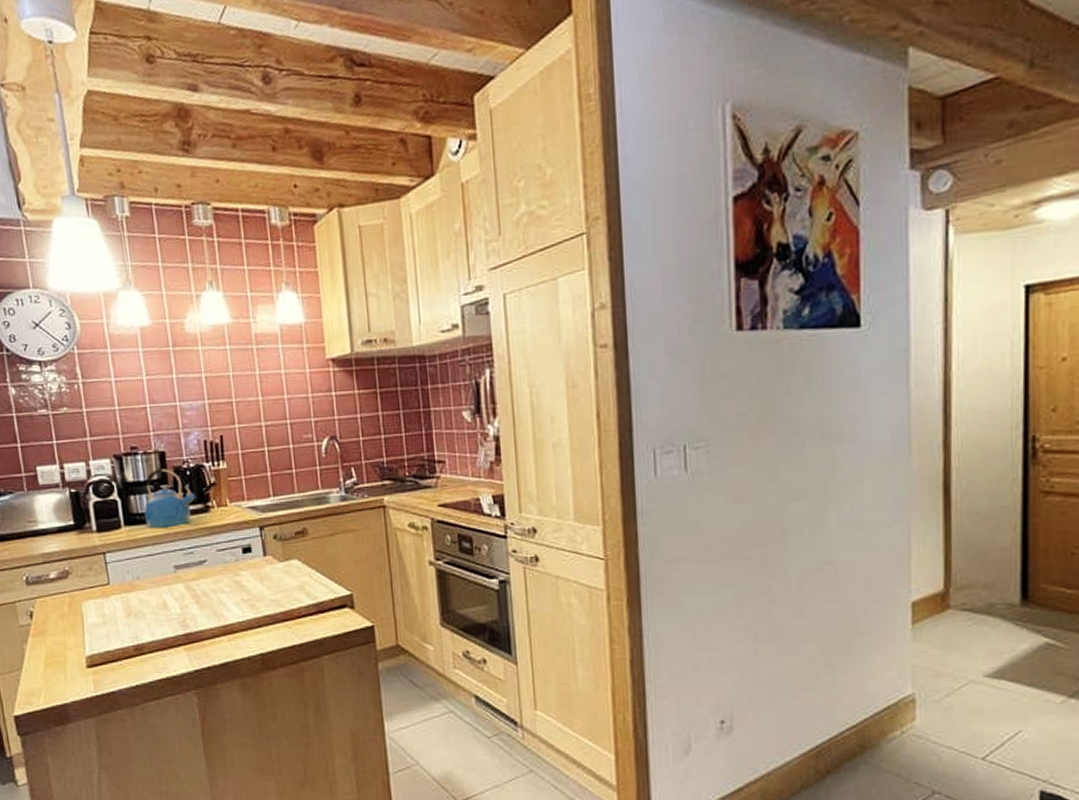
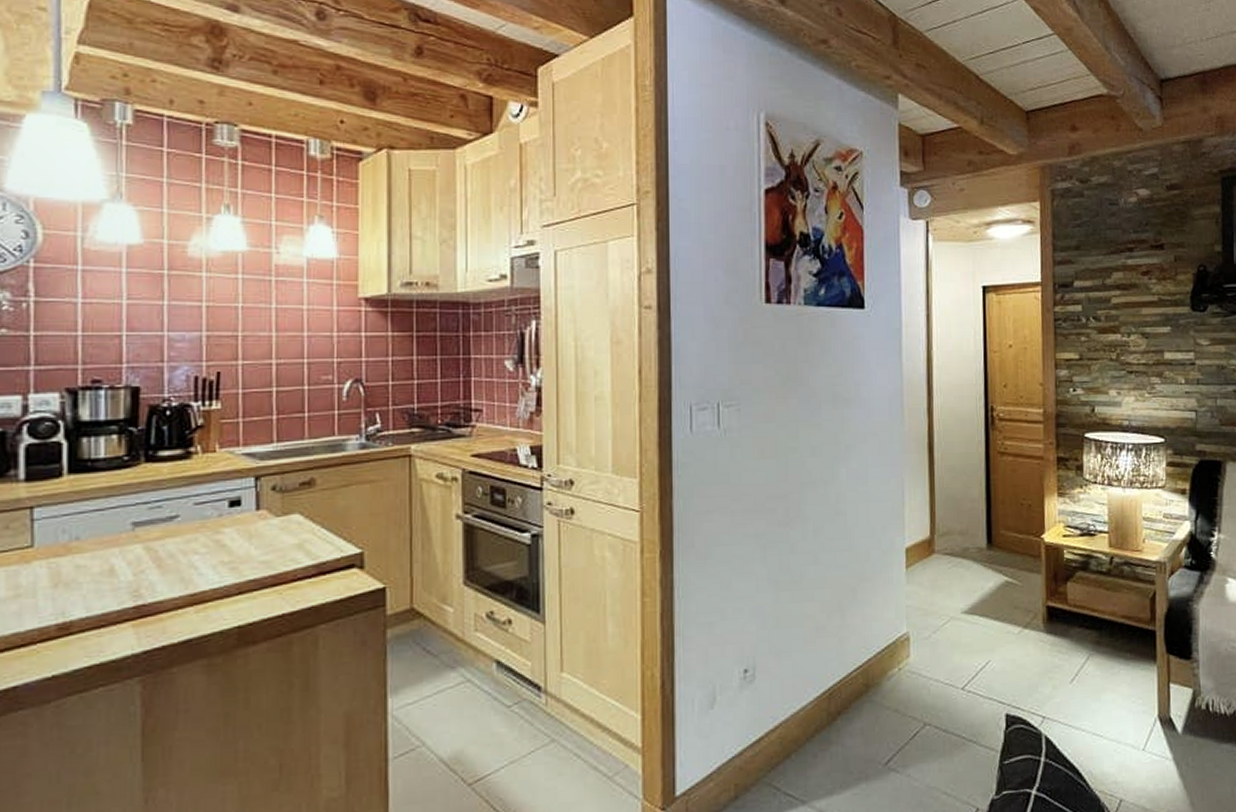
kettle: present [144,468,196,529] -> none [98,407,175,478]

